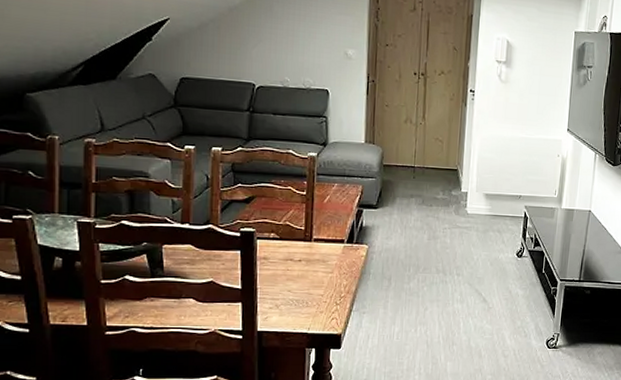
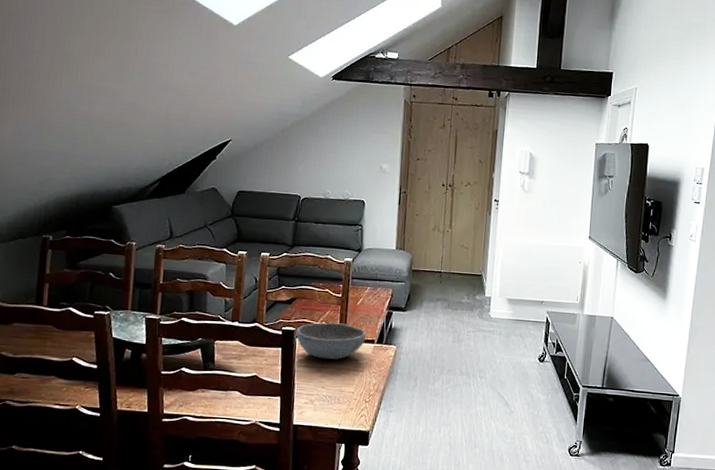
bowl: none [256,222,336,261] -> present [296,322,367,360]

